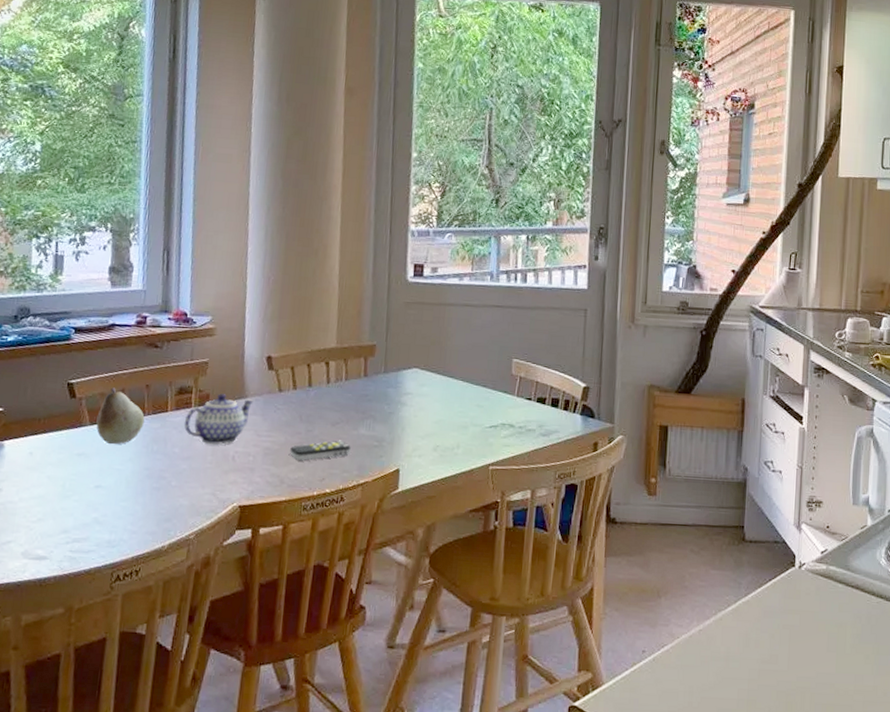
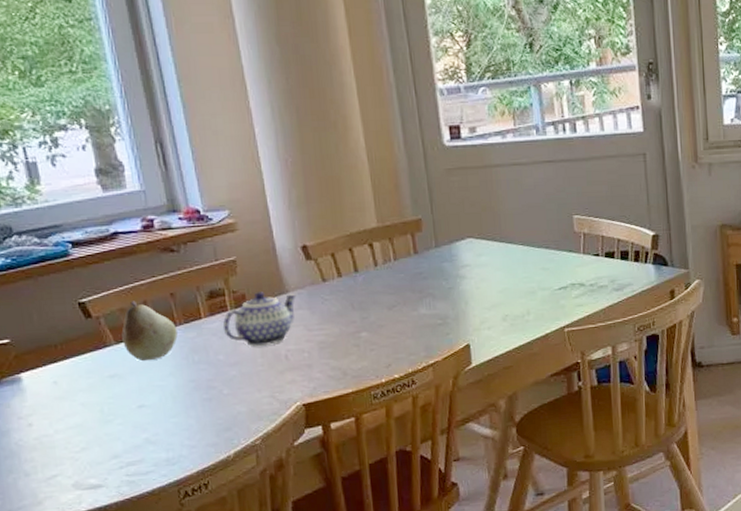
remote control: present [290,440,351,461] -> none [347,323,414,350]

